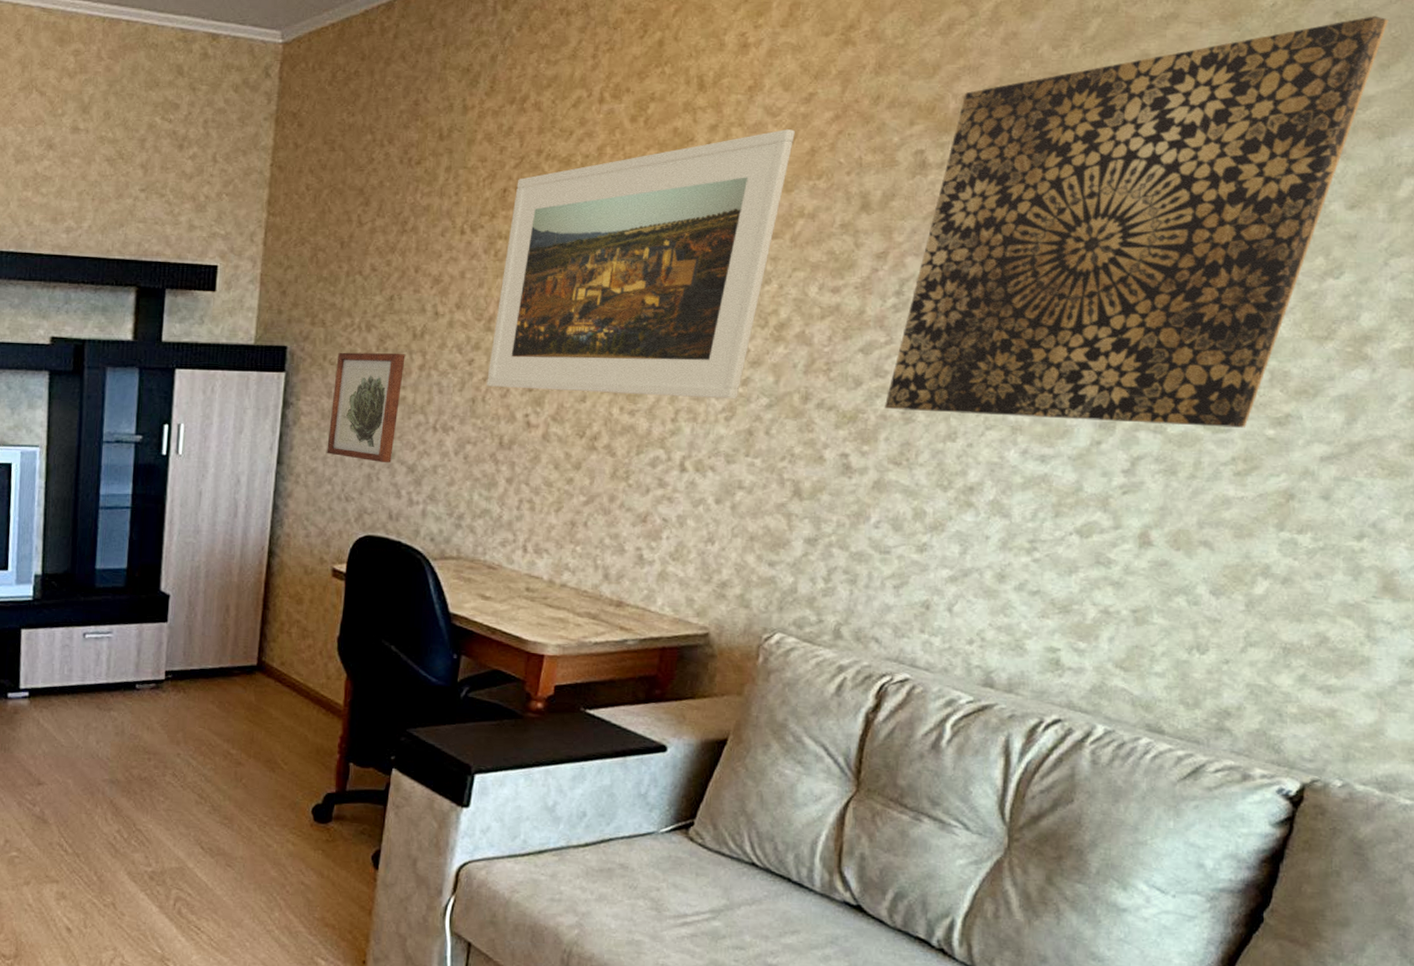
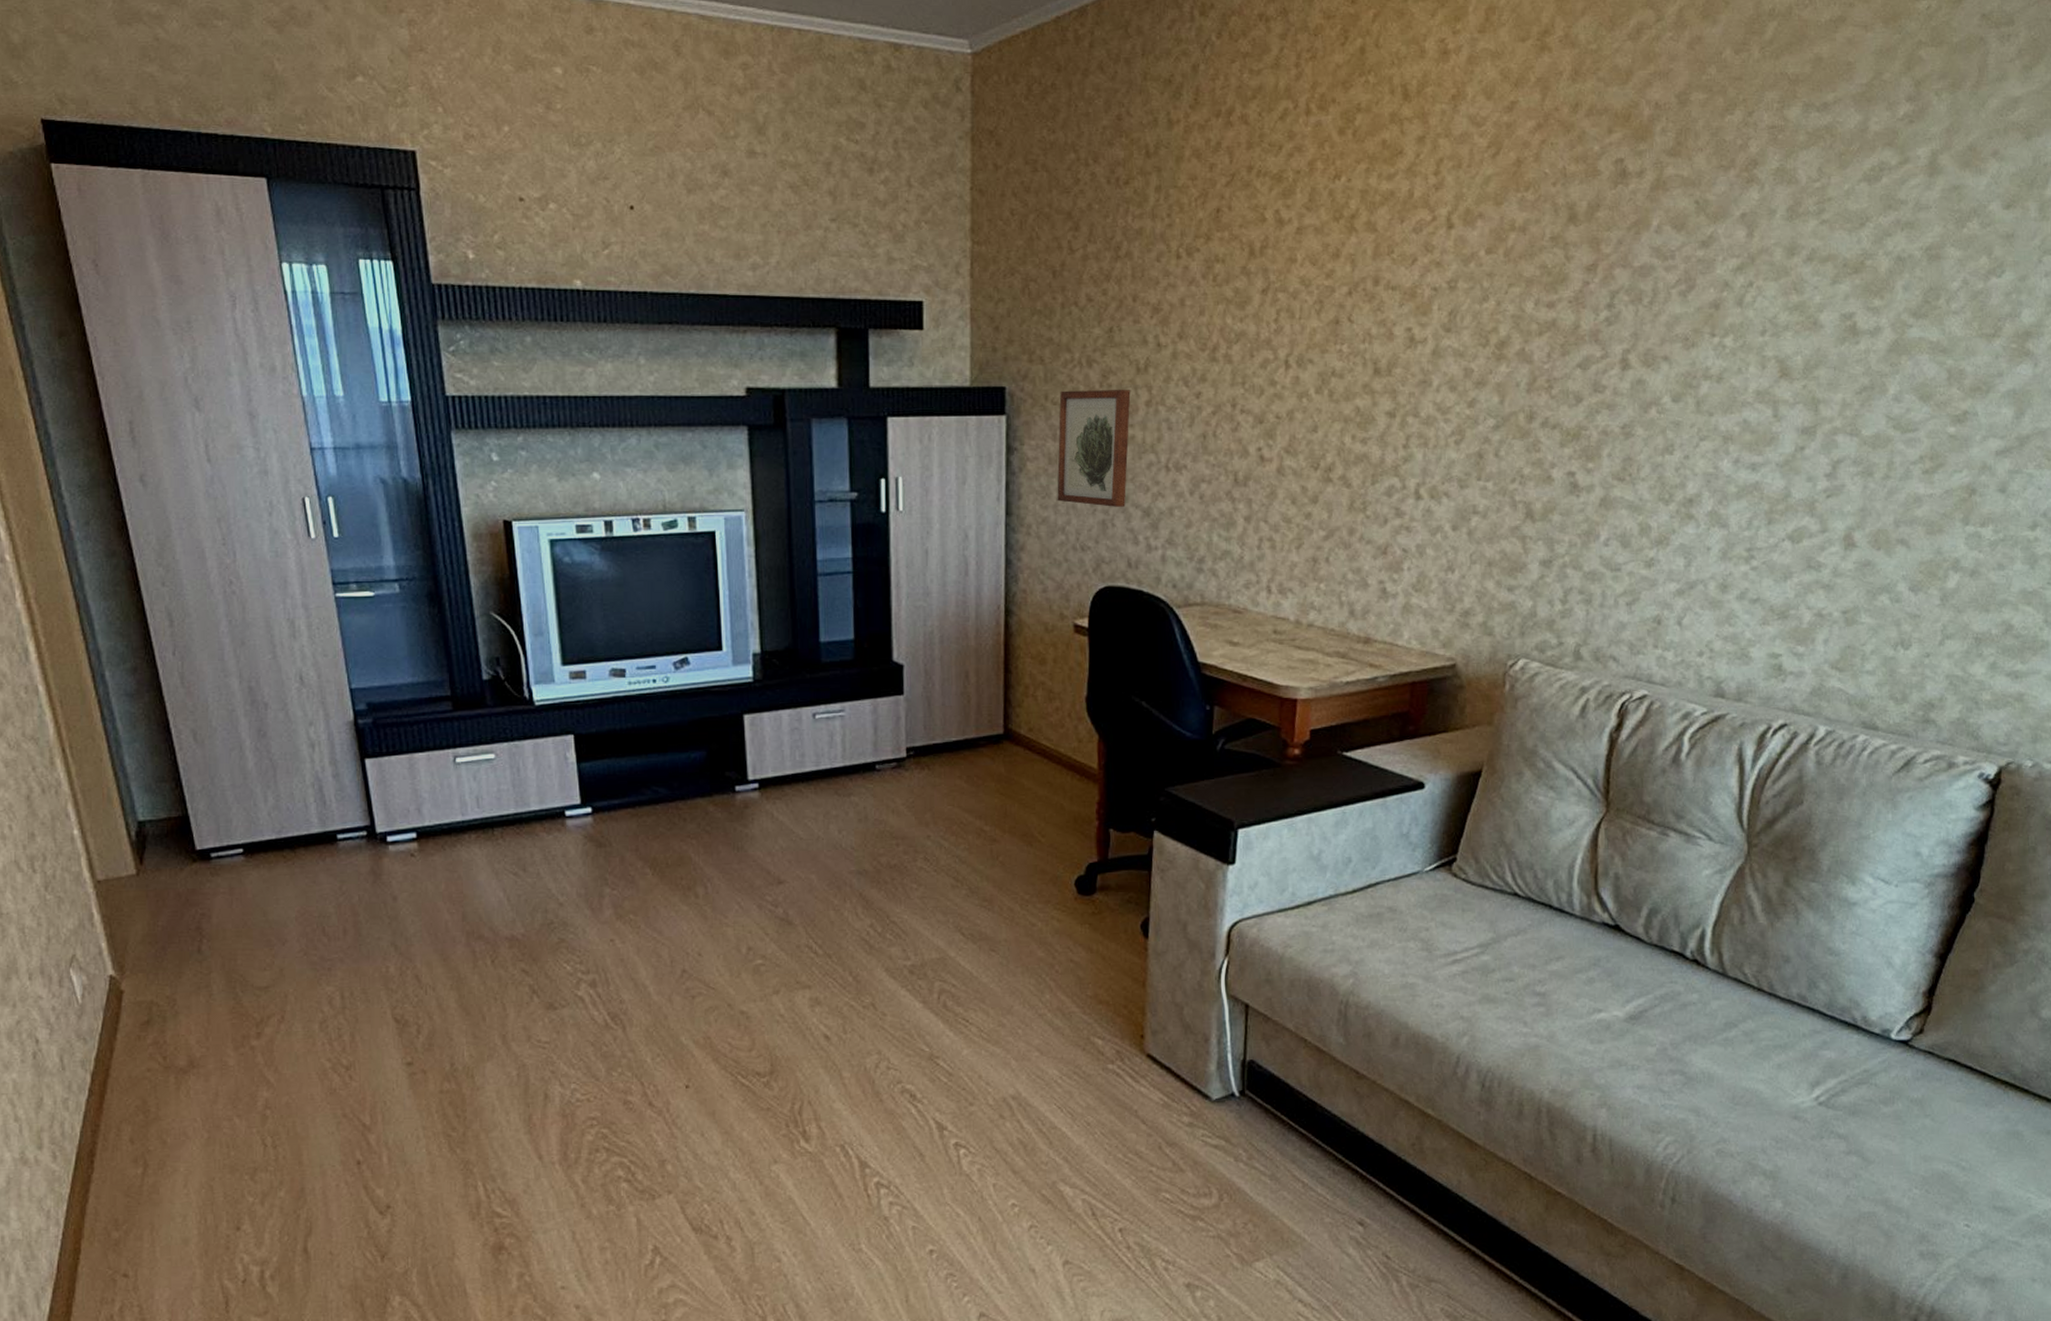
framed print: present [487,129,795,400] -> none [1216,140,1500,422]
wall art: present [884,16,1389,428] -> none [1604,18,2028,427]

